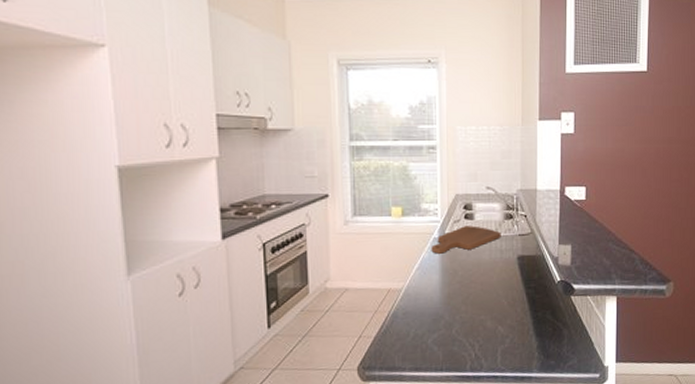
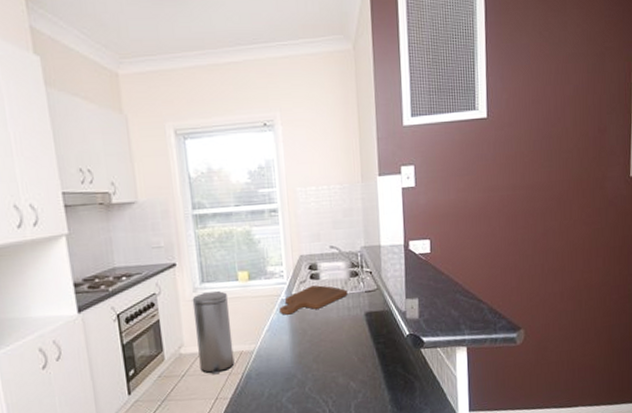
pedal bin: none [342,226,381,312] -> present [192,291,235,375]

